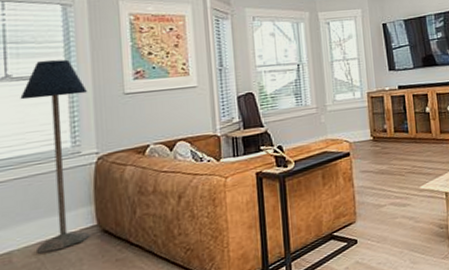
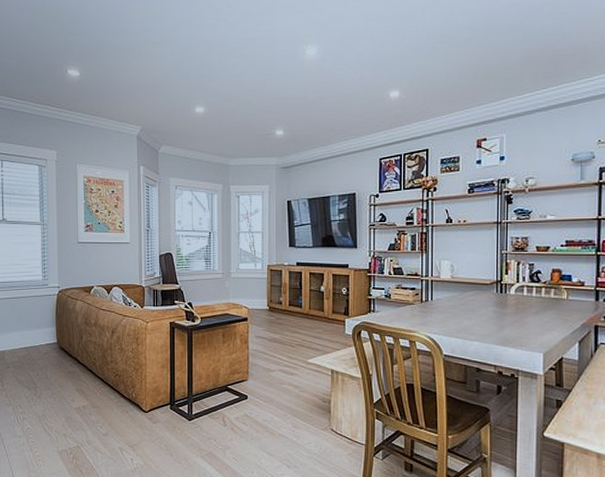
floor lamp: present [20,59,90,254] -> none [11,210,53,356]

